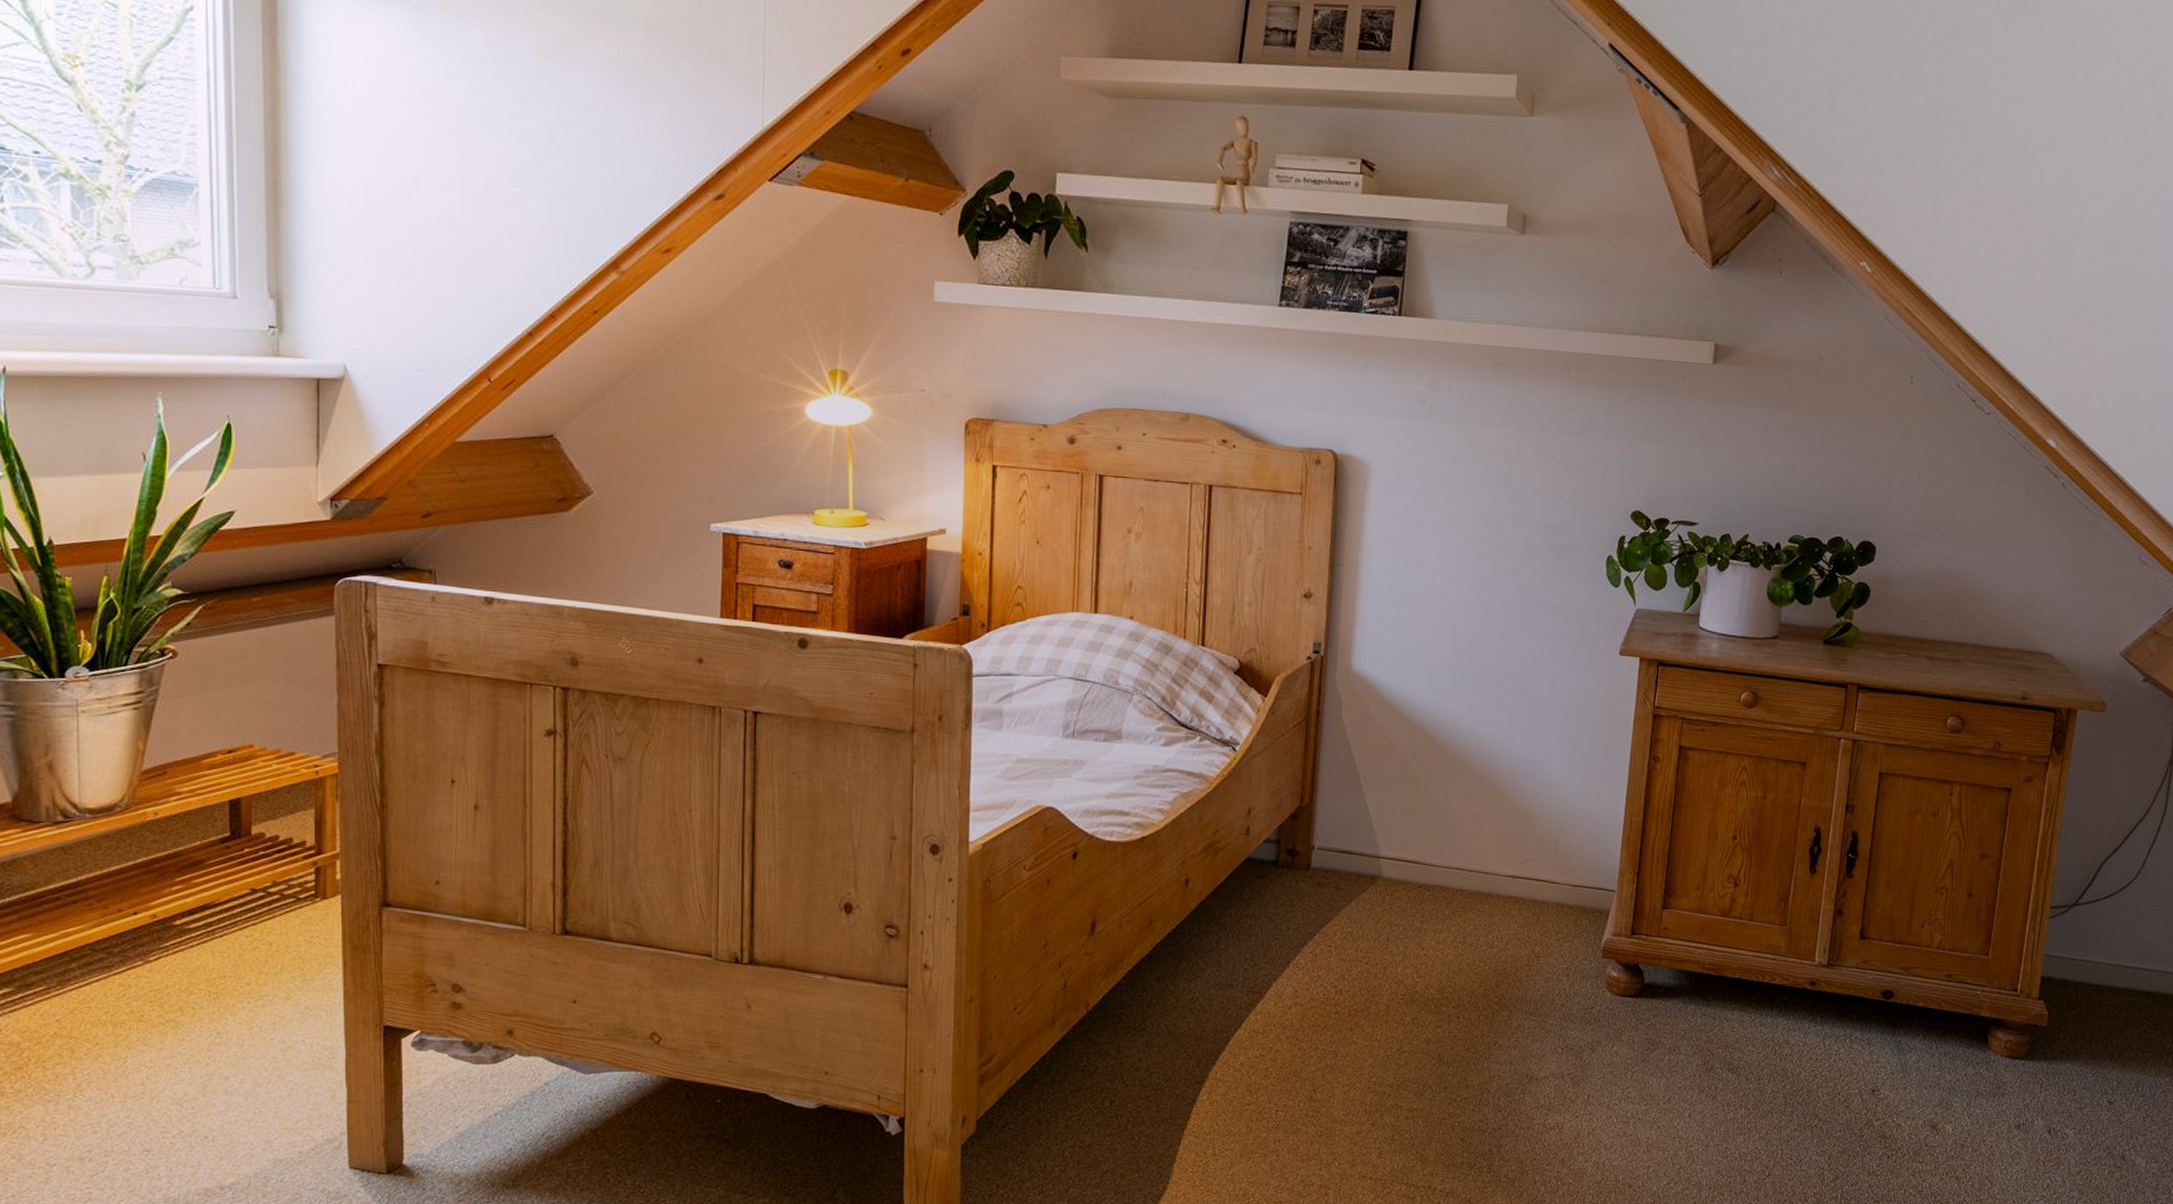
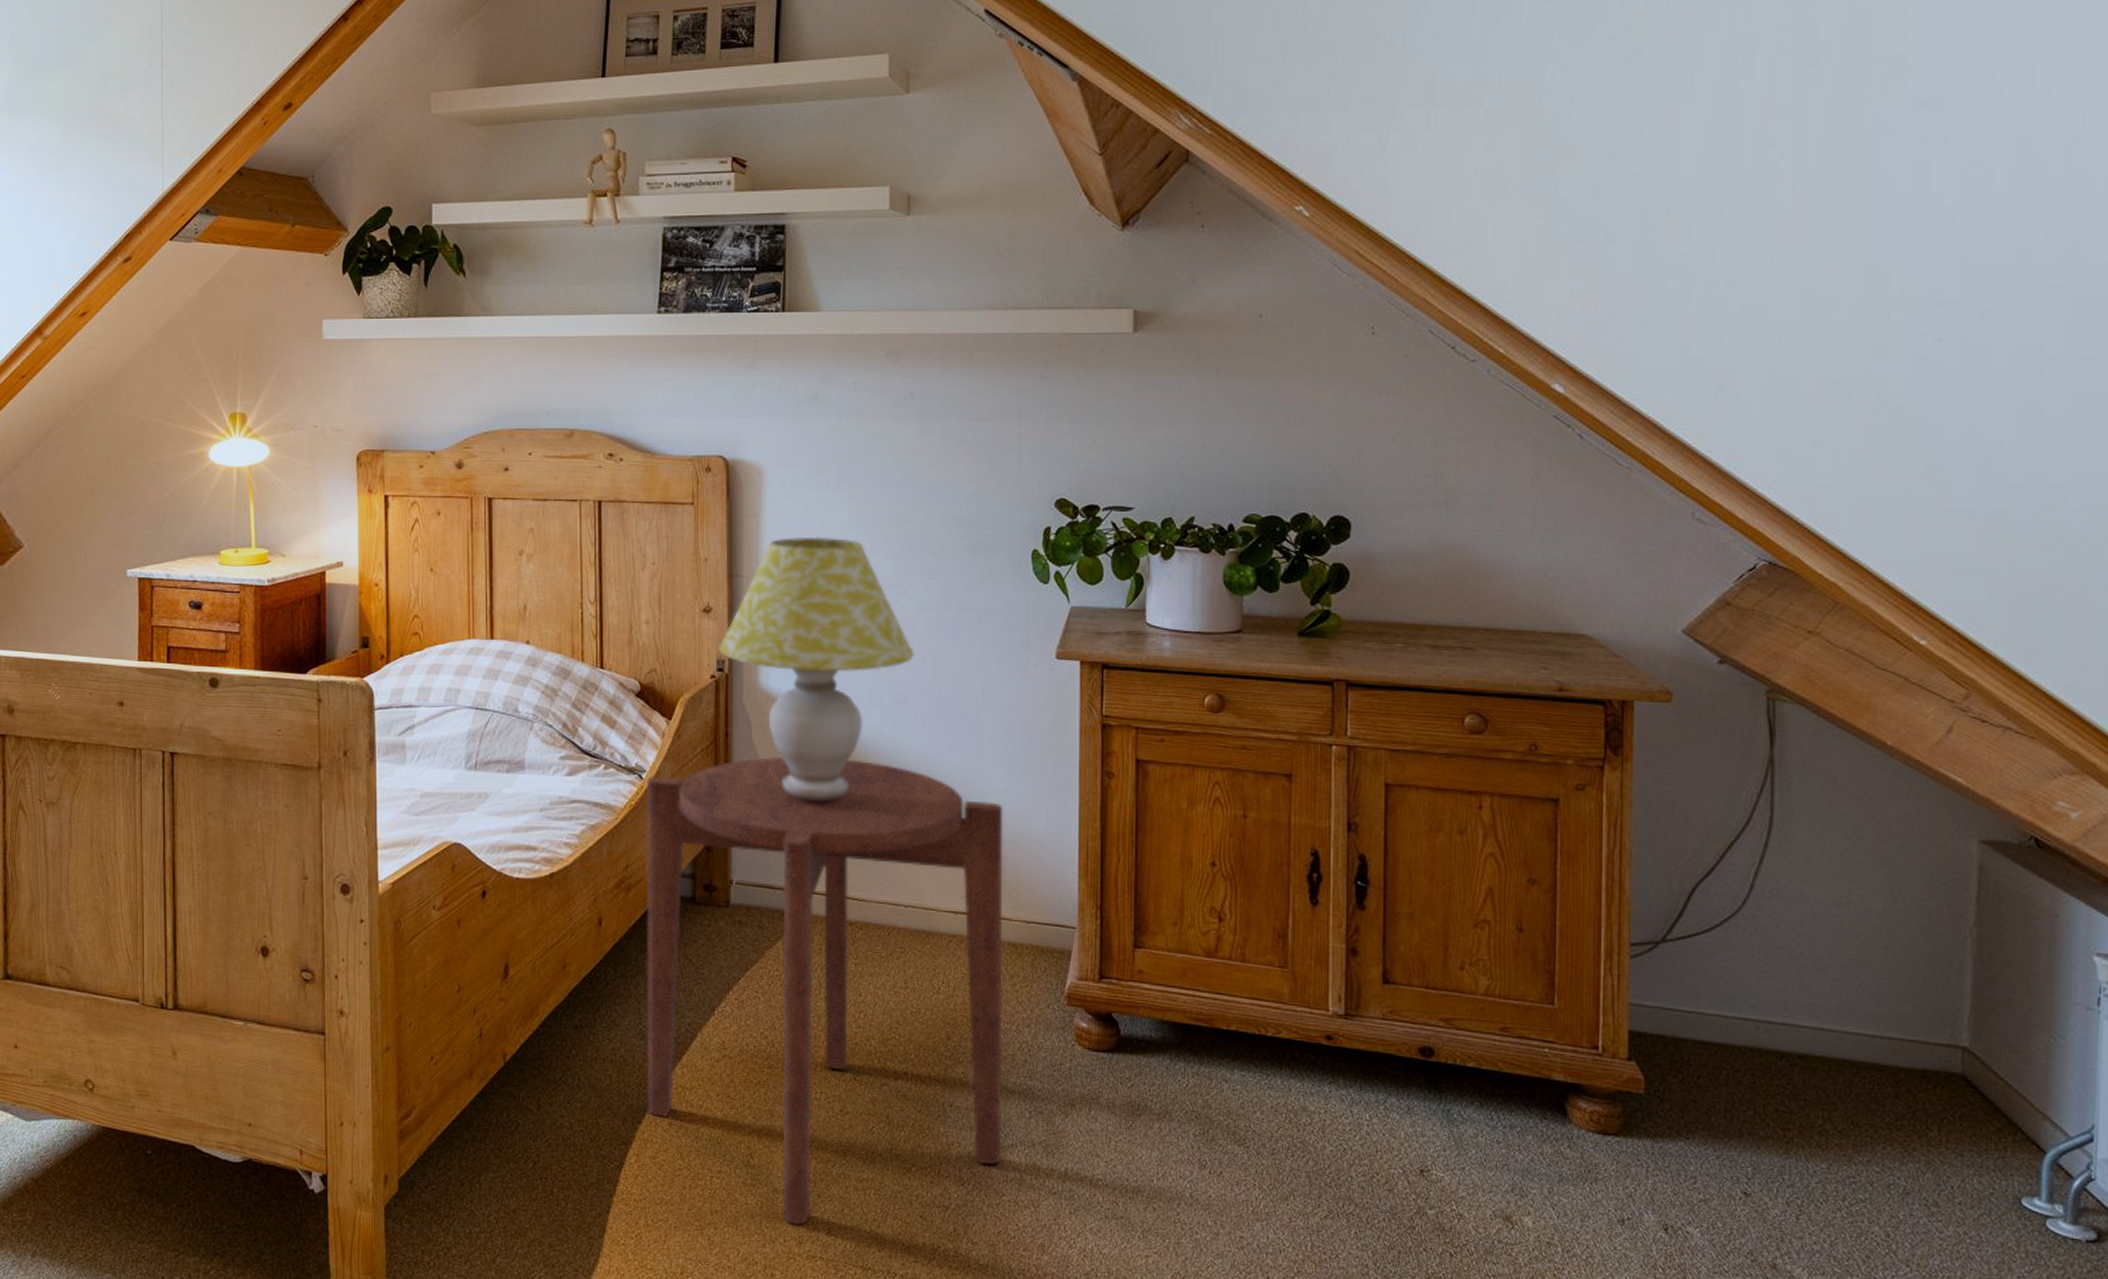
side table: none [1221,734,1562,1151] -> present [646,756,1003,1226]
table lamp: none [1316,531,1496,775] -> present [719,536,914,801]

